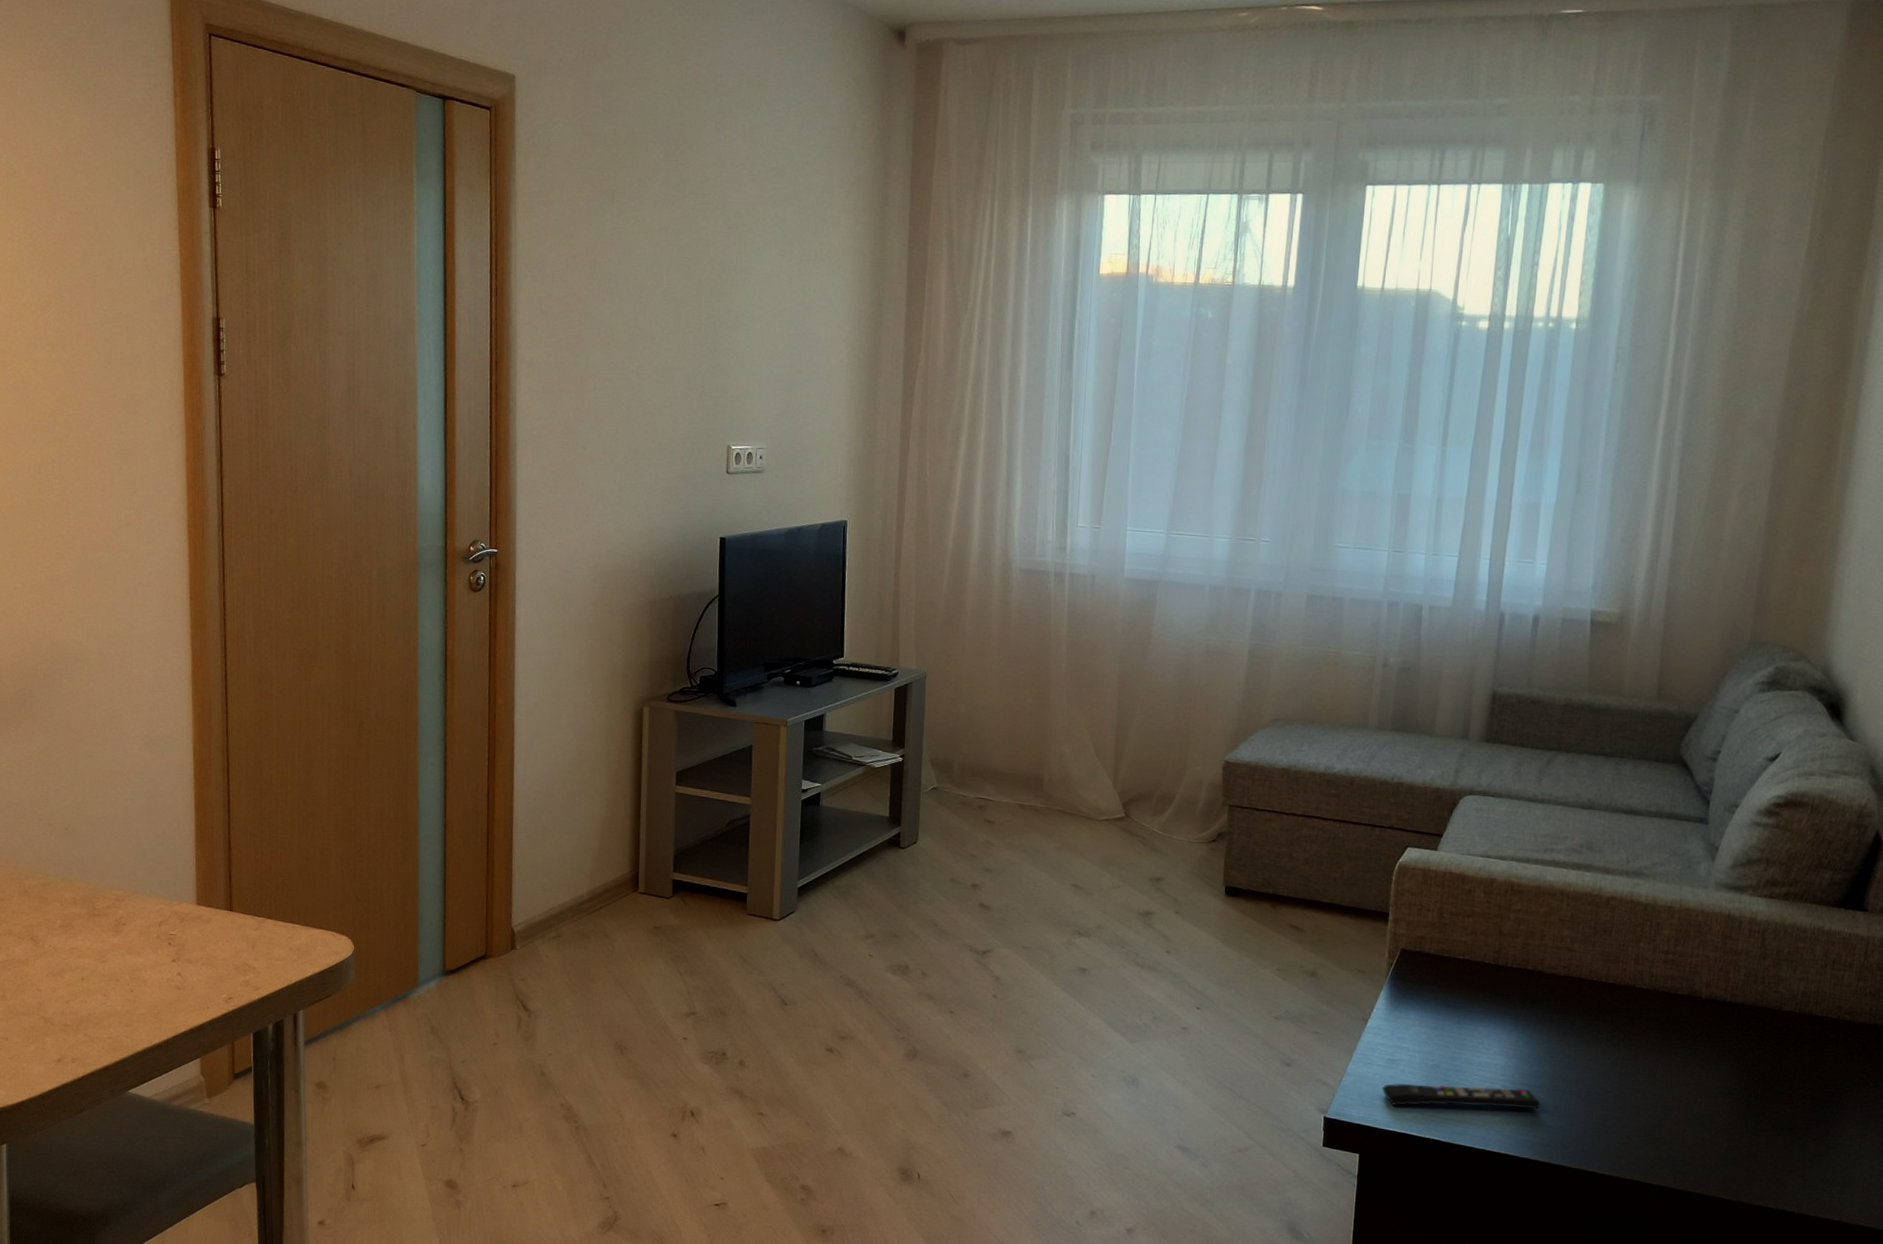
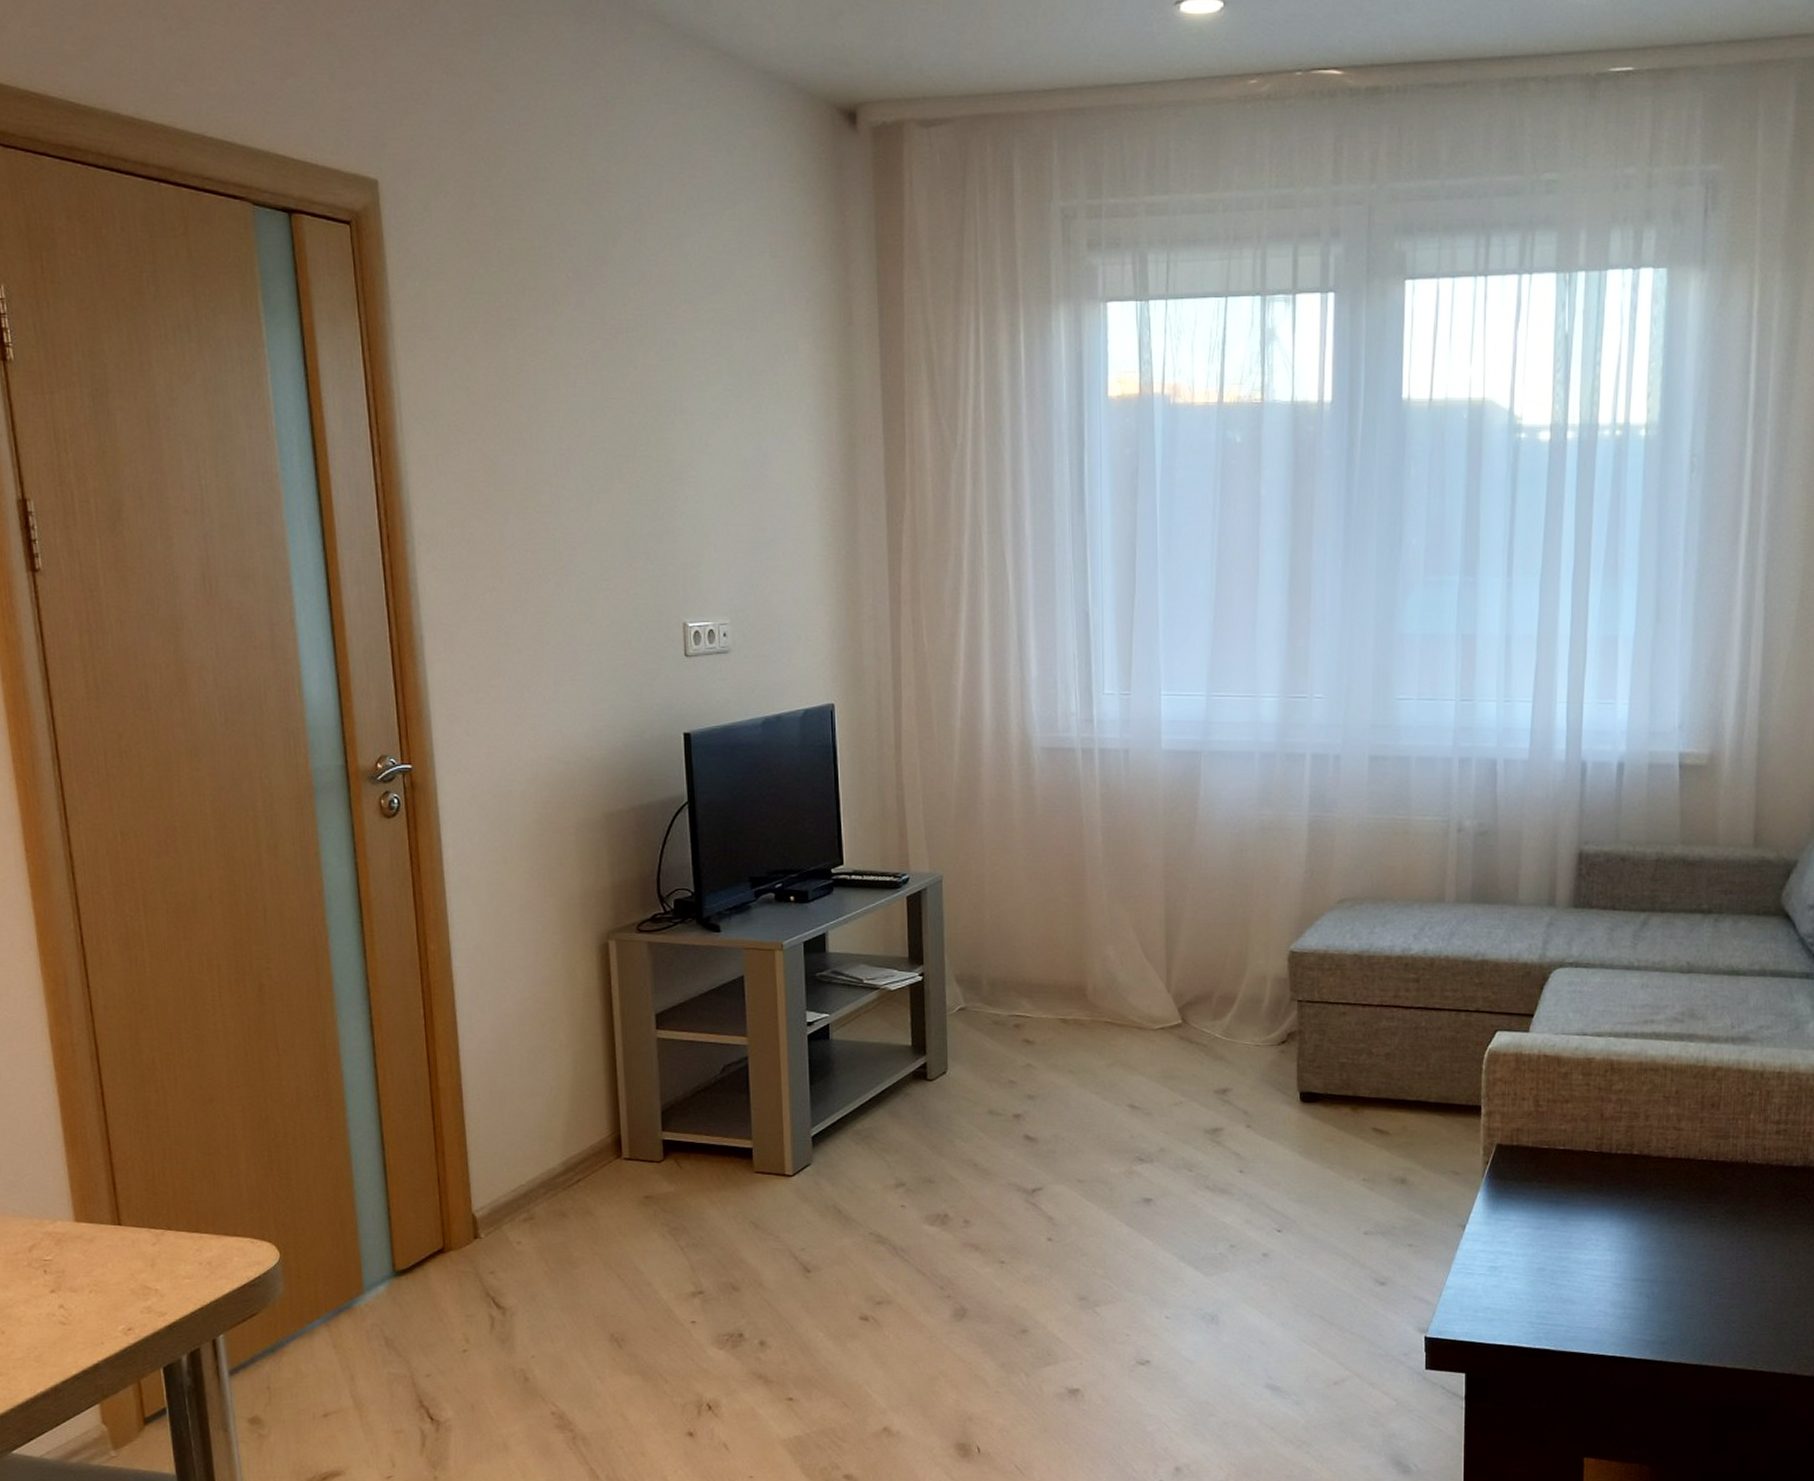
remote control: present [1382,1083,1541,1109] -> none [1485,1285,1655,1317]

